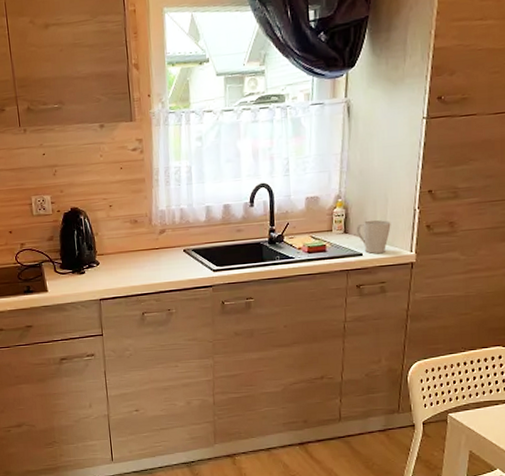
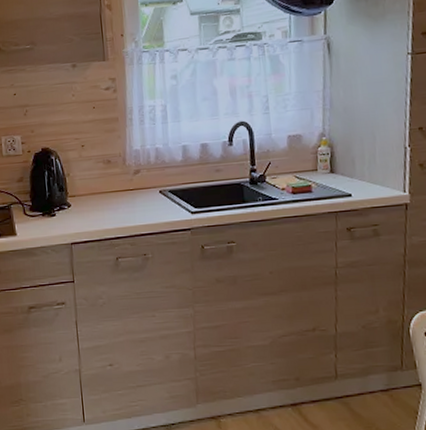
mug: present [356,220,391,254] -> none [343,158,381,195]

